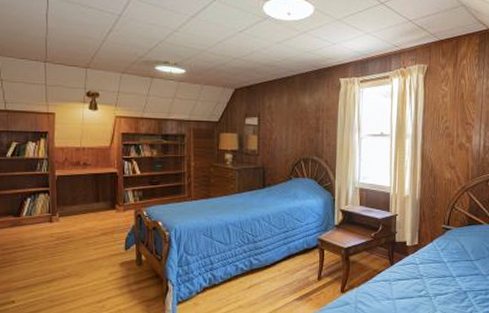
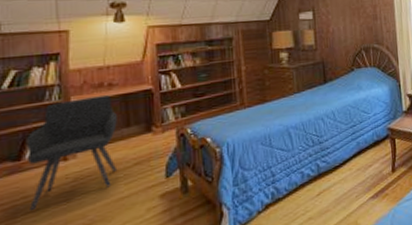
armchair: none [23,173,89,258] -> present [25,95,118,211]

